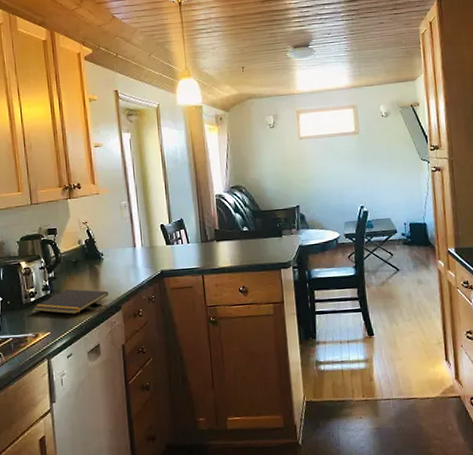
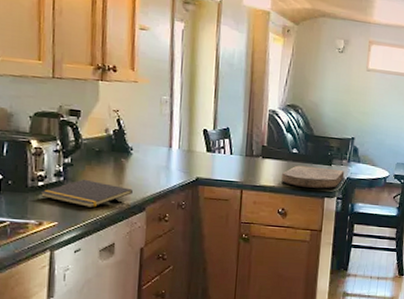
cutting board: none [237,239,296,263] -> present [282,165,345,189]

